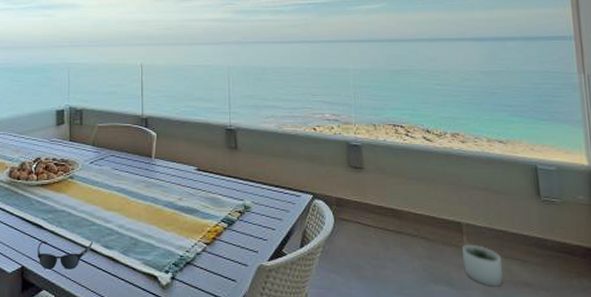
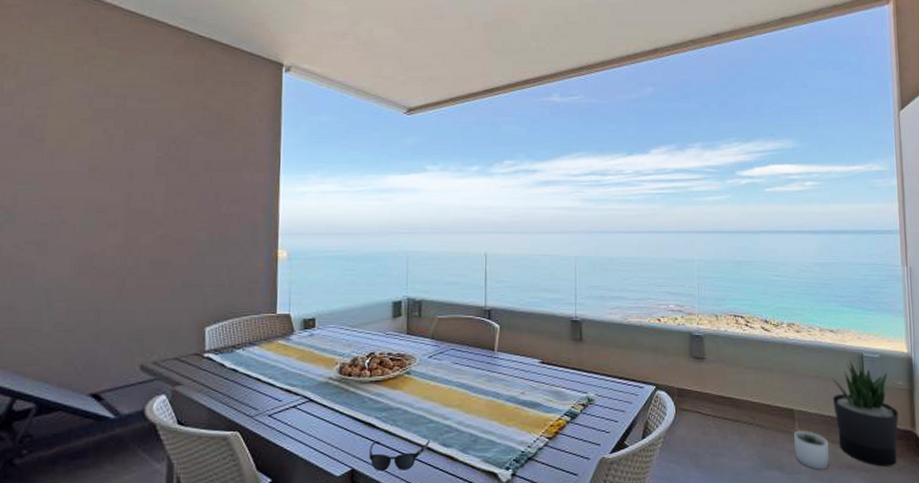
planter: none [502,173,581,286] -> present [831,361,899,466]

